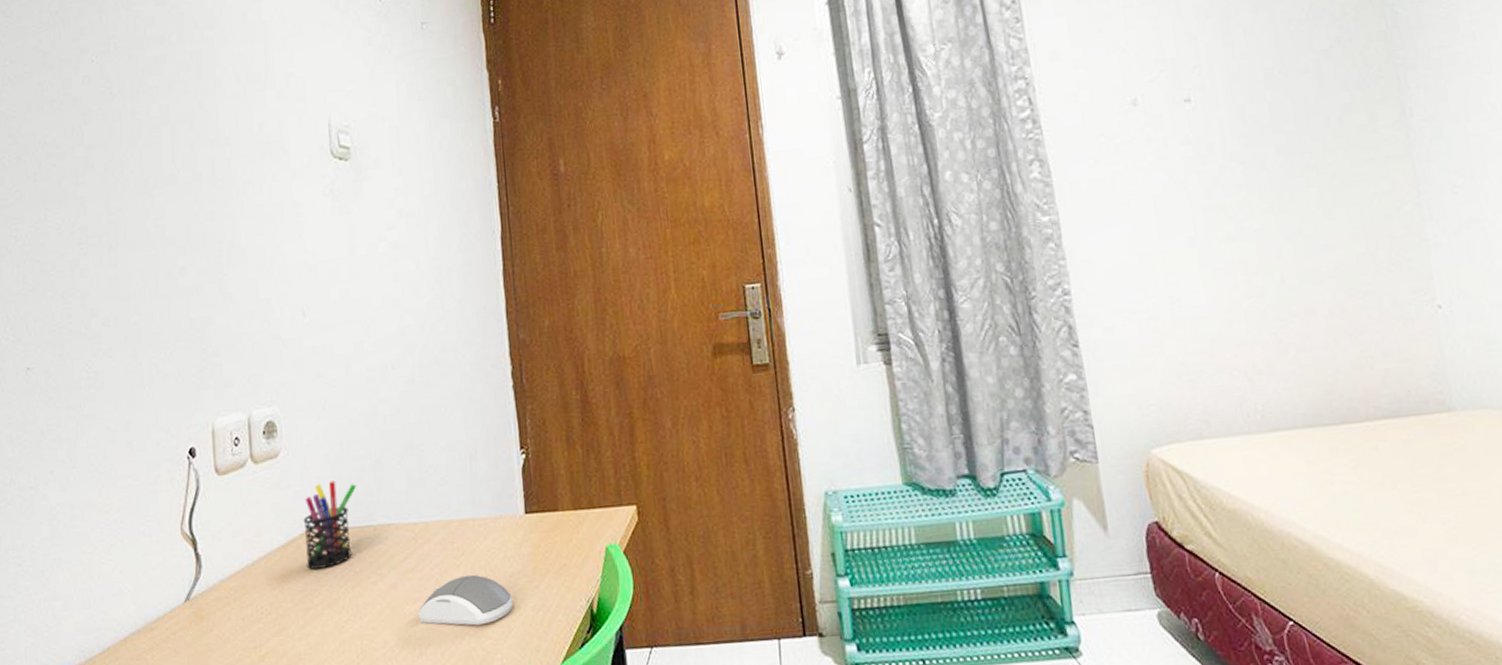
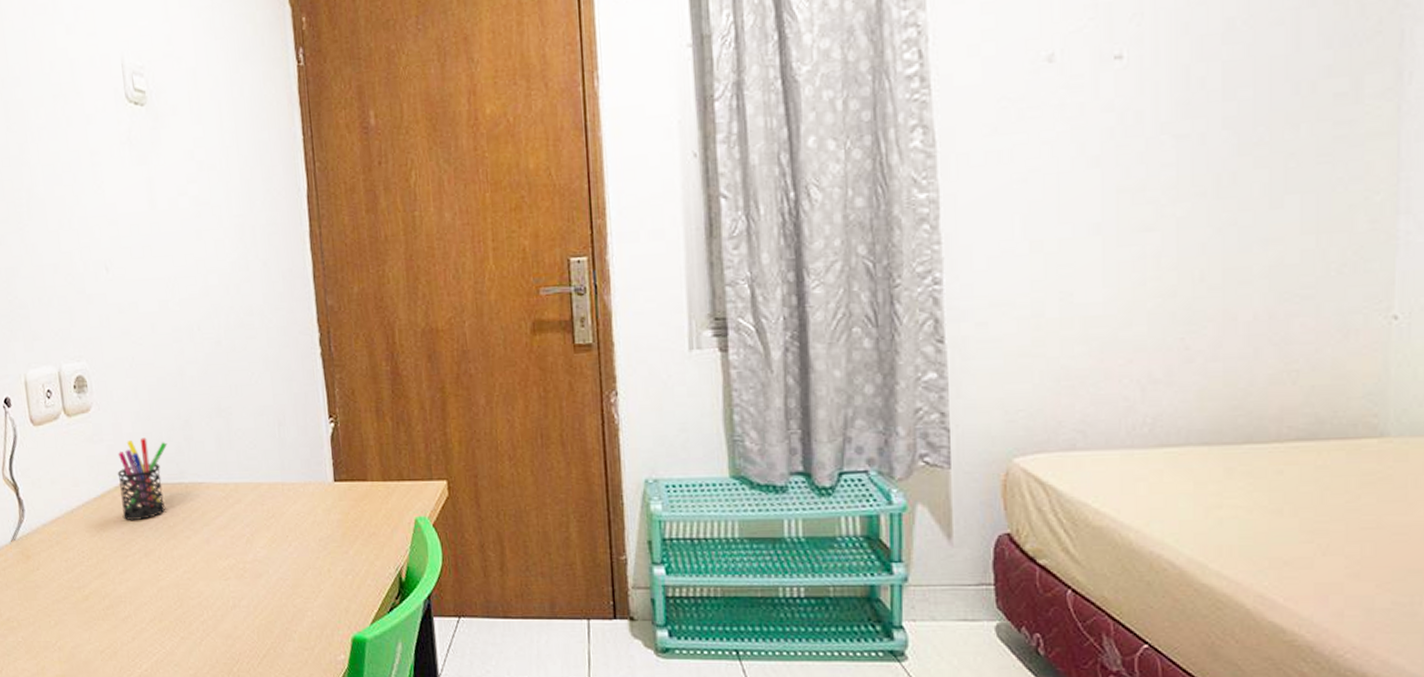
computer mouse: present [418,574,513,626] -> none [230,536,323,584]

